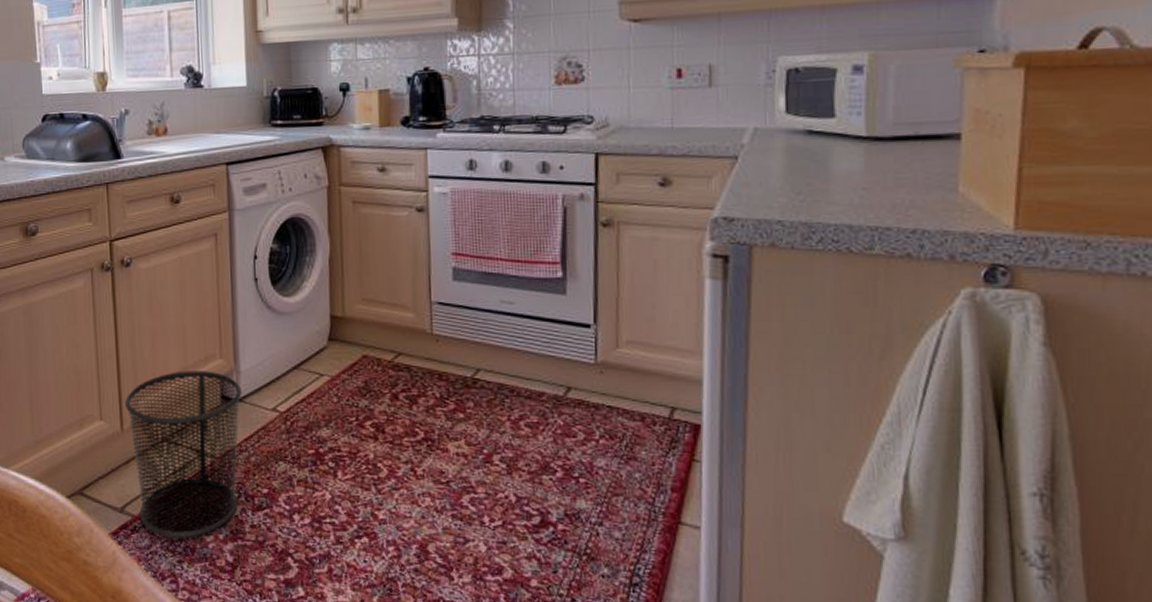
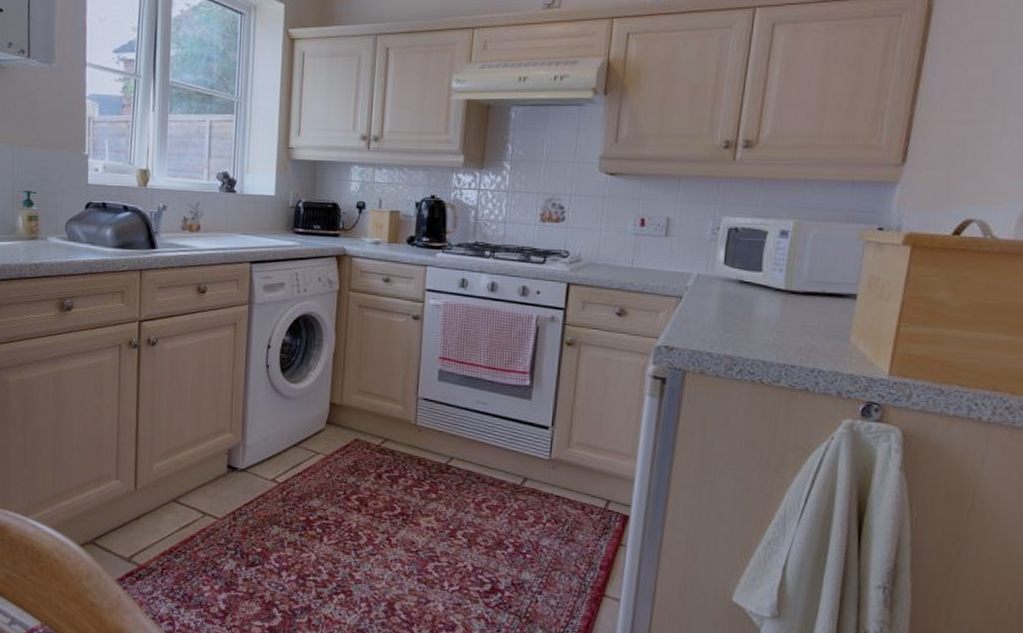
waste bin: present [124,370,242,538] -> none [140,441,246,587]

